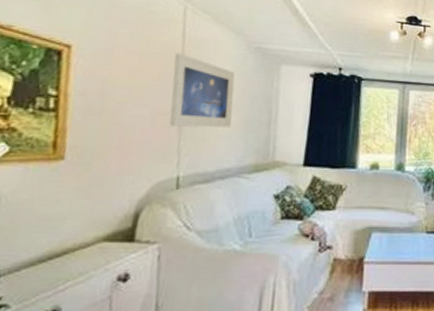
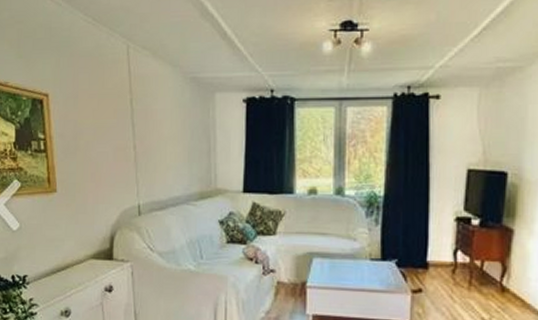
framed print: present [169,53,235,128] -> none [125,91,177,160]

